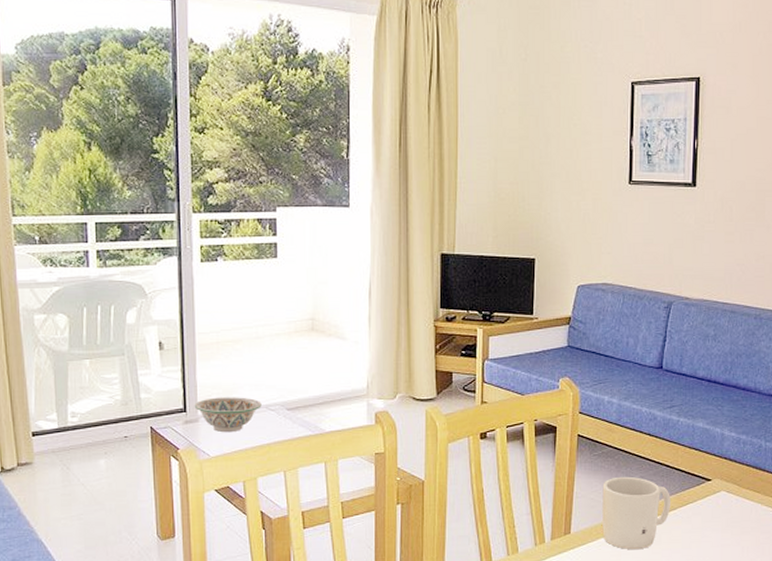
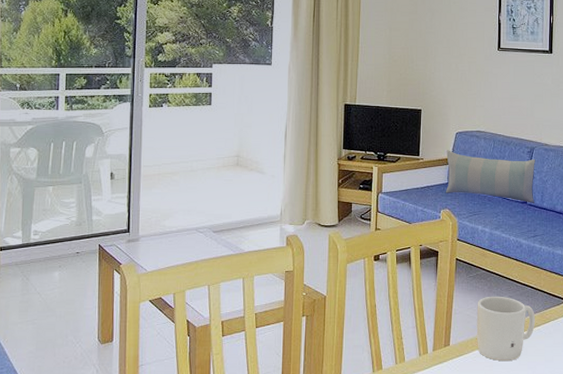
decorative bowl: present [194,397,262,433] -> none [136,220,192,251]
pillow: none [564,307,673,370] -> present [445,150,535,204]

